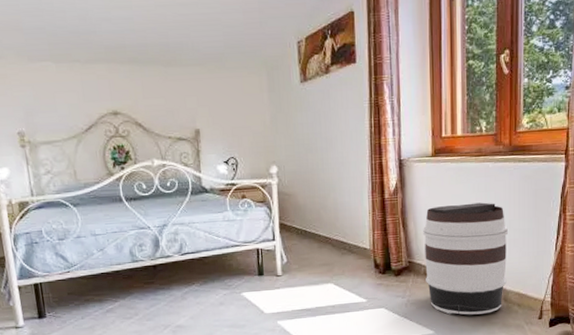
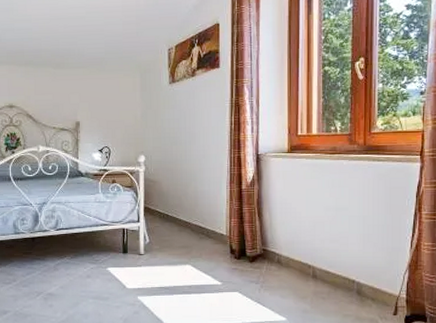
barrel: present [423,202,508,315] -> none [278,197,362,305]

